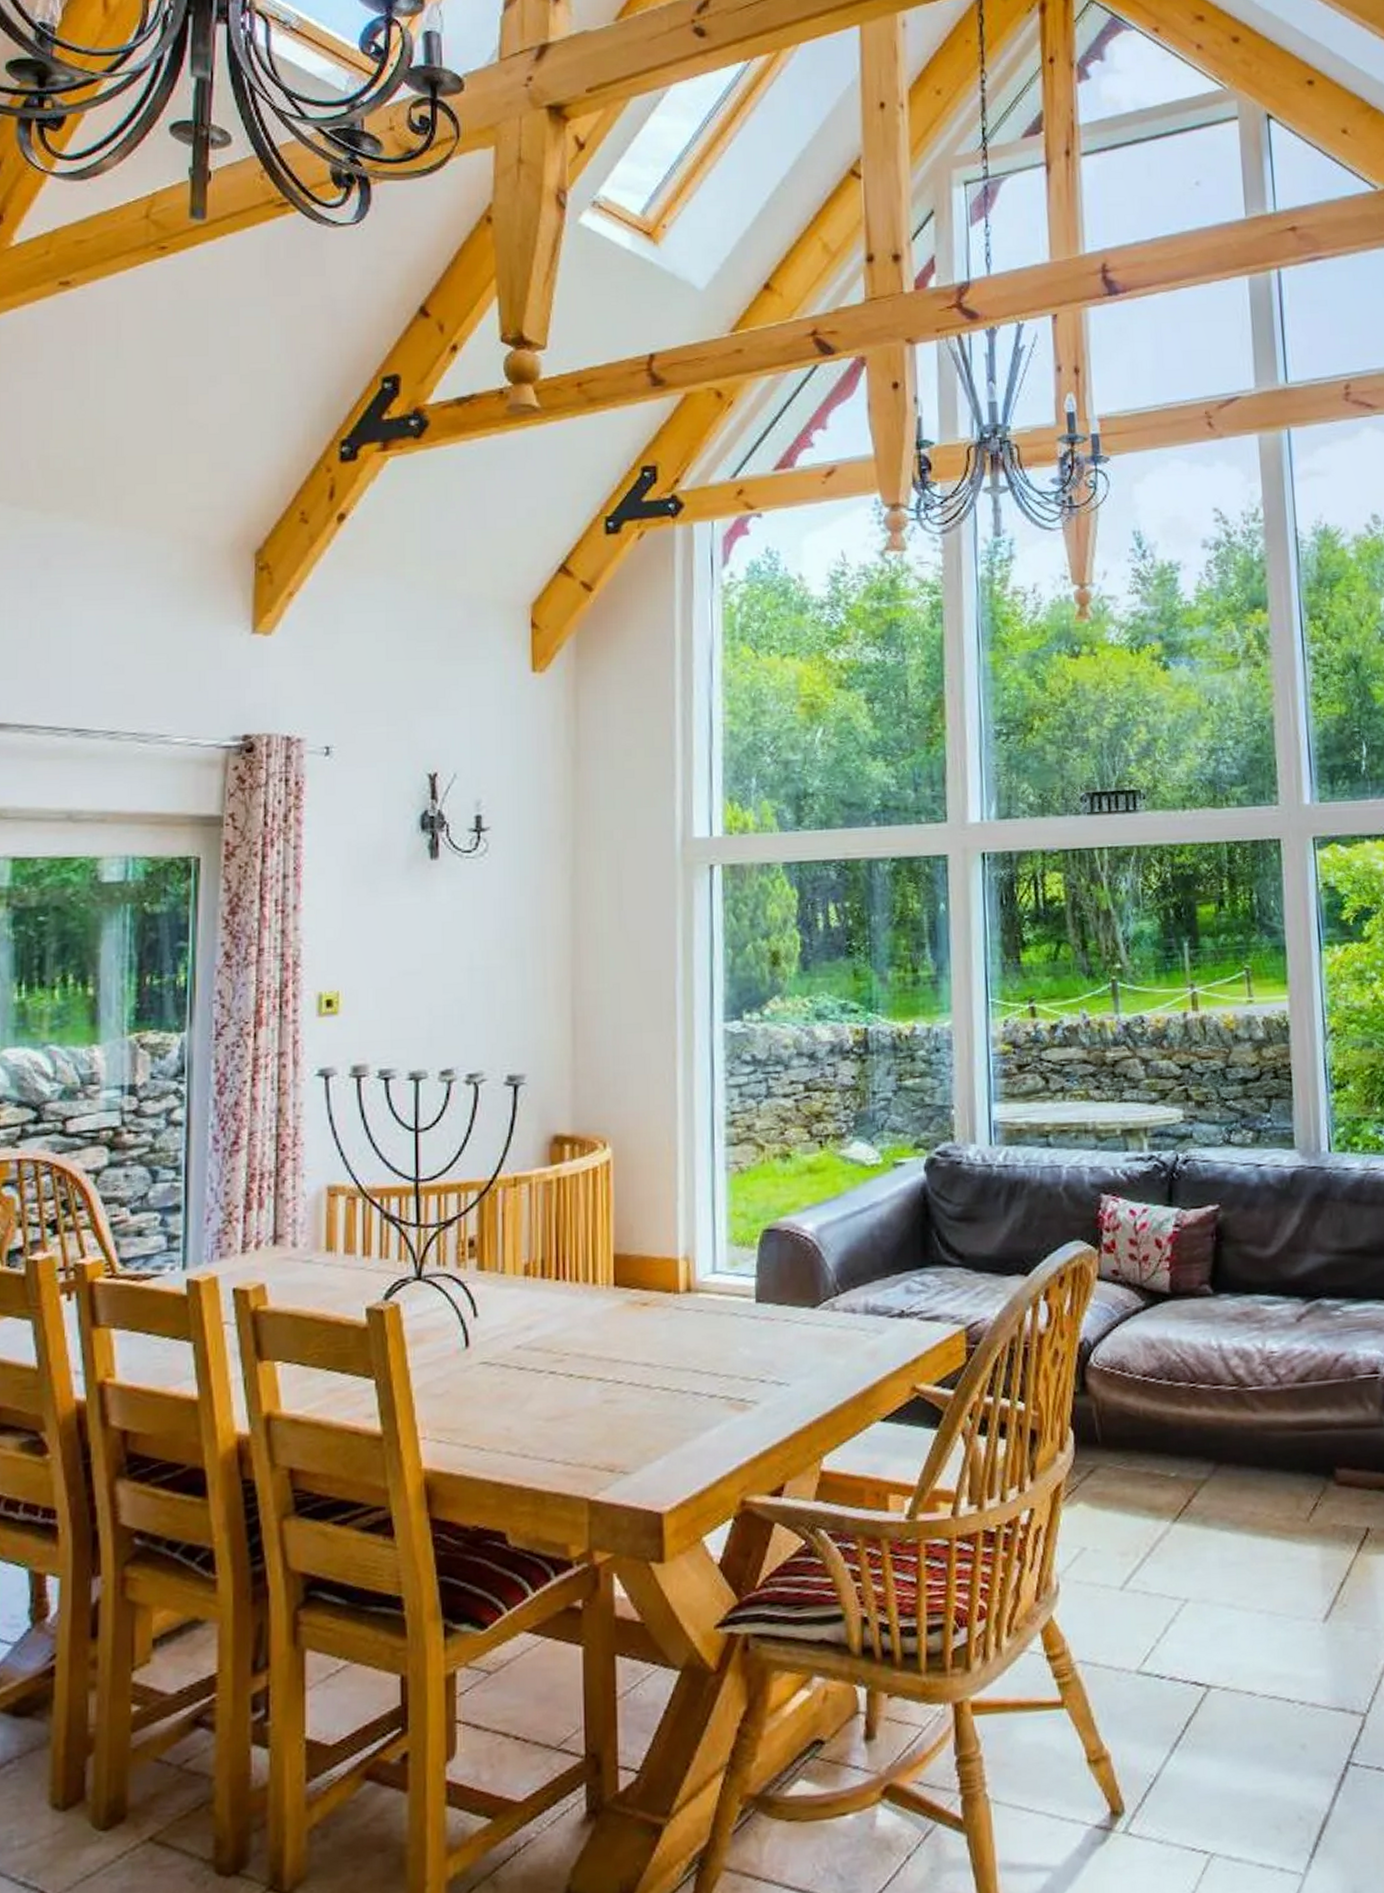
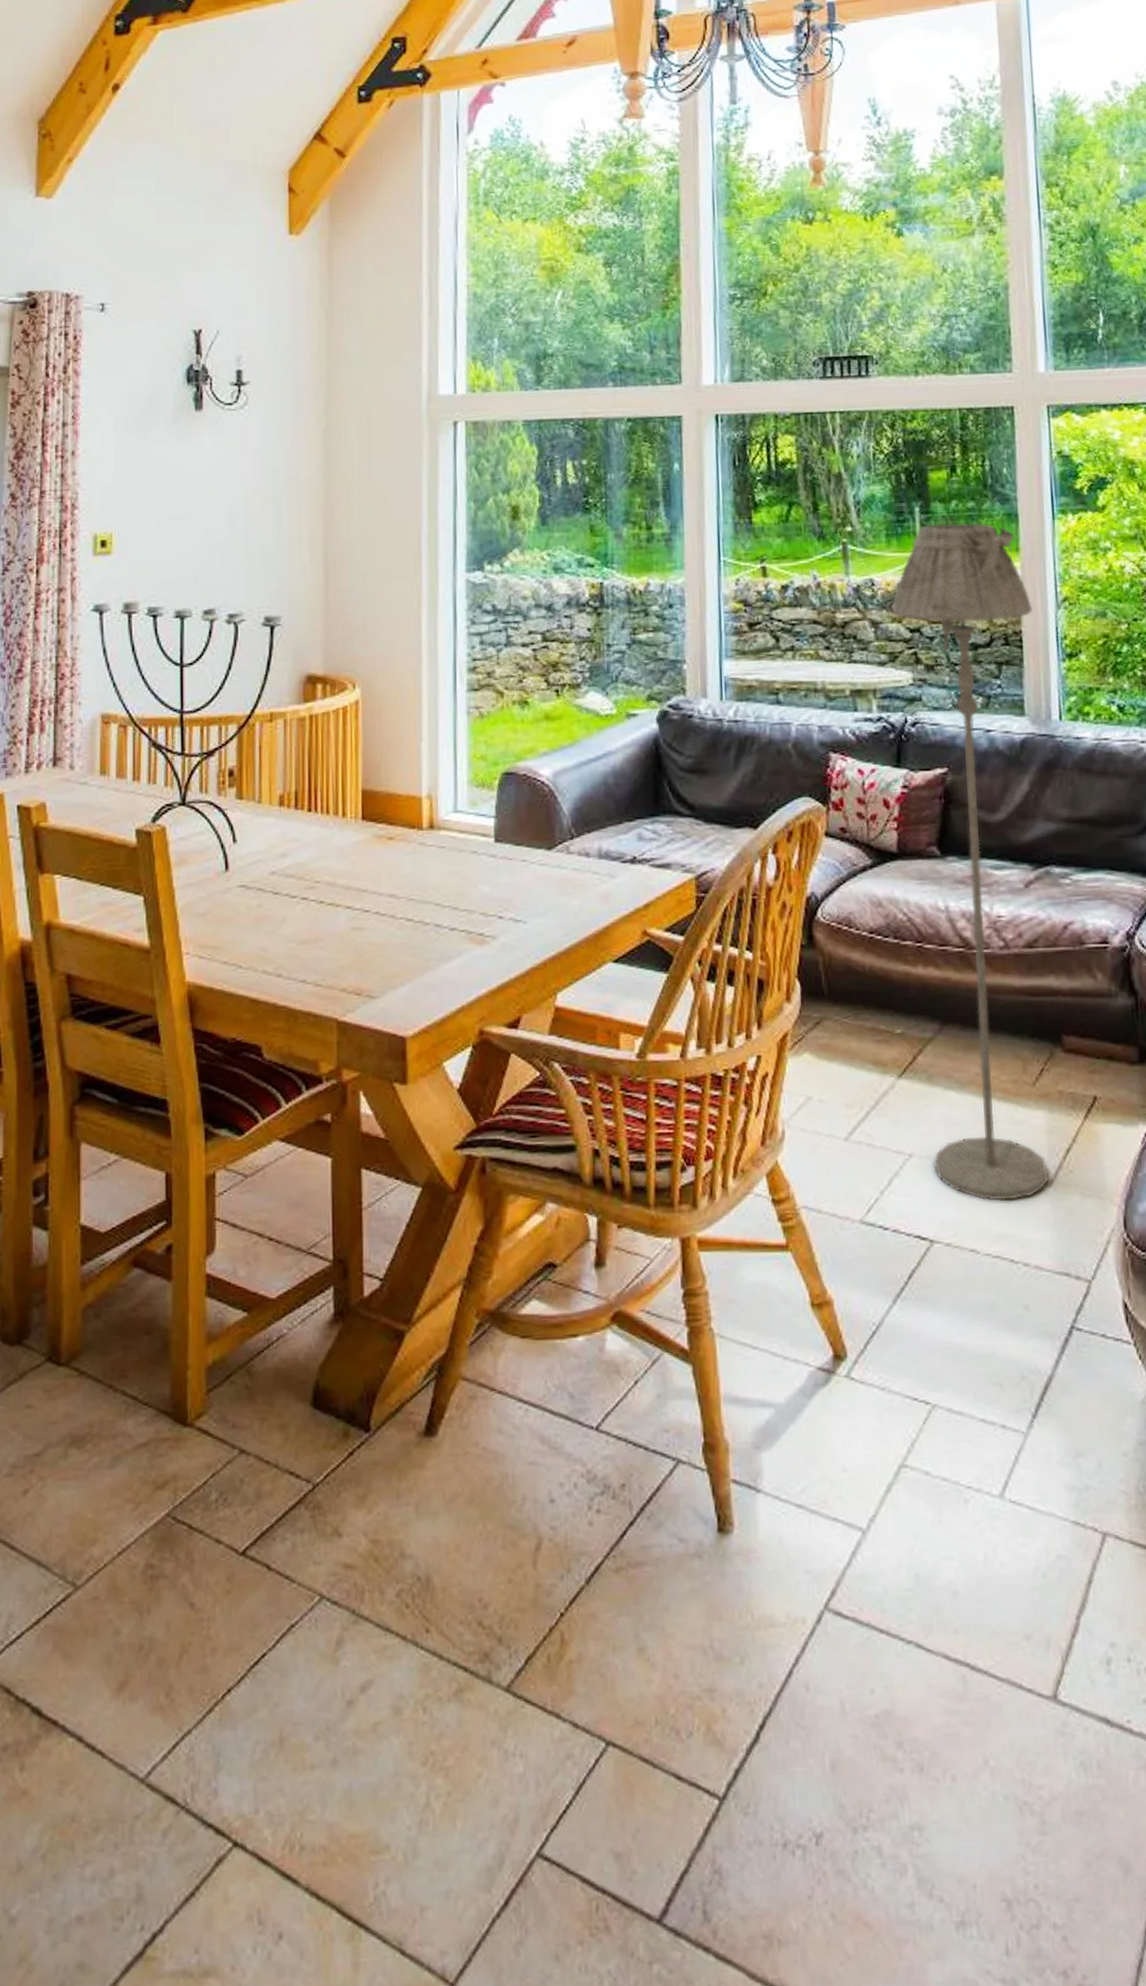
floor lamp: none [1161,956,1324,1641] -> present [891,522,1050,1201]

